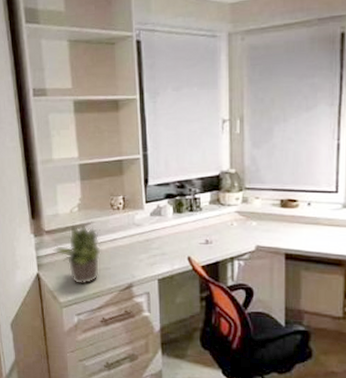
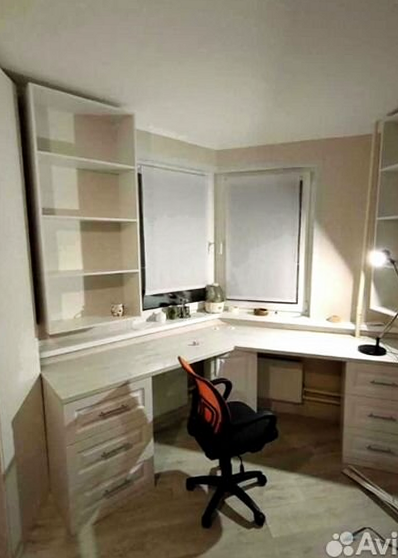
potted plant: present [53,224,102,286] -> none [56,329,102,384]

